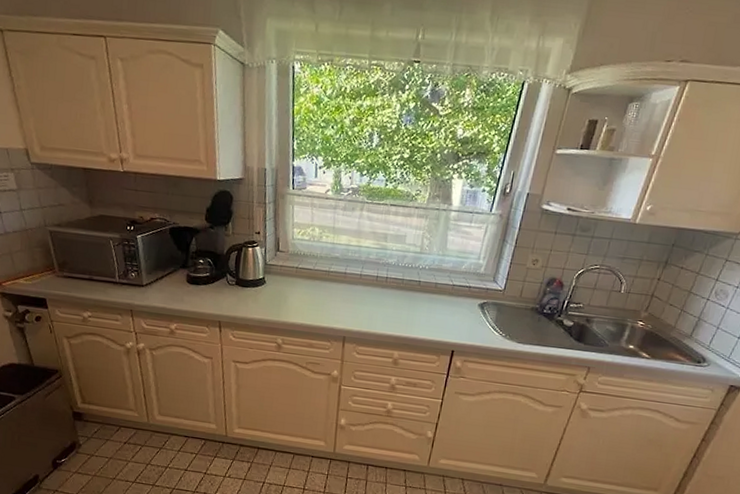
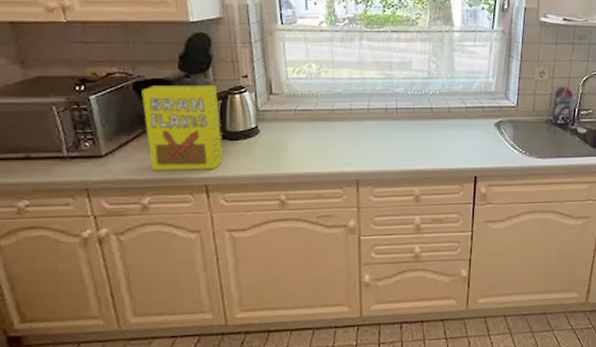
cereal box: none [175,232,235,309] -> present [141,86,224,170]

